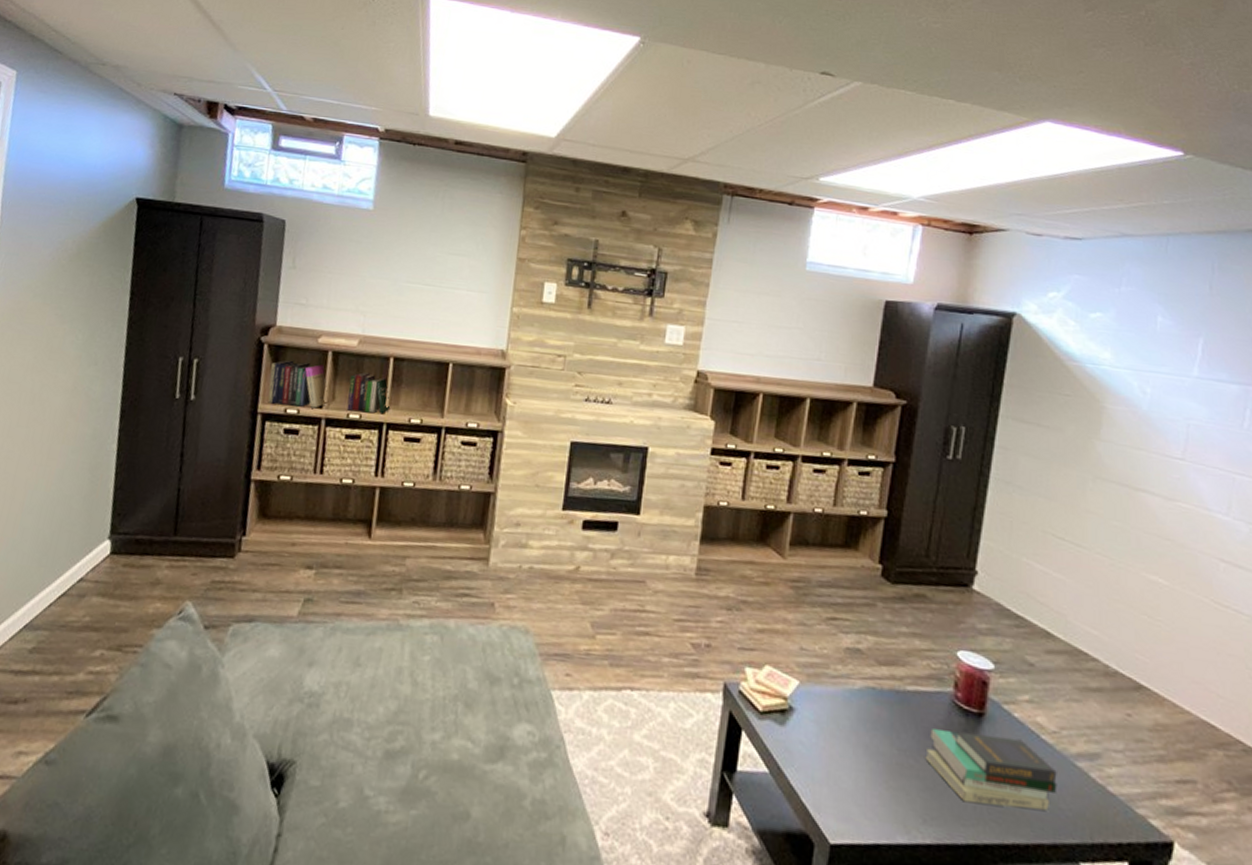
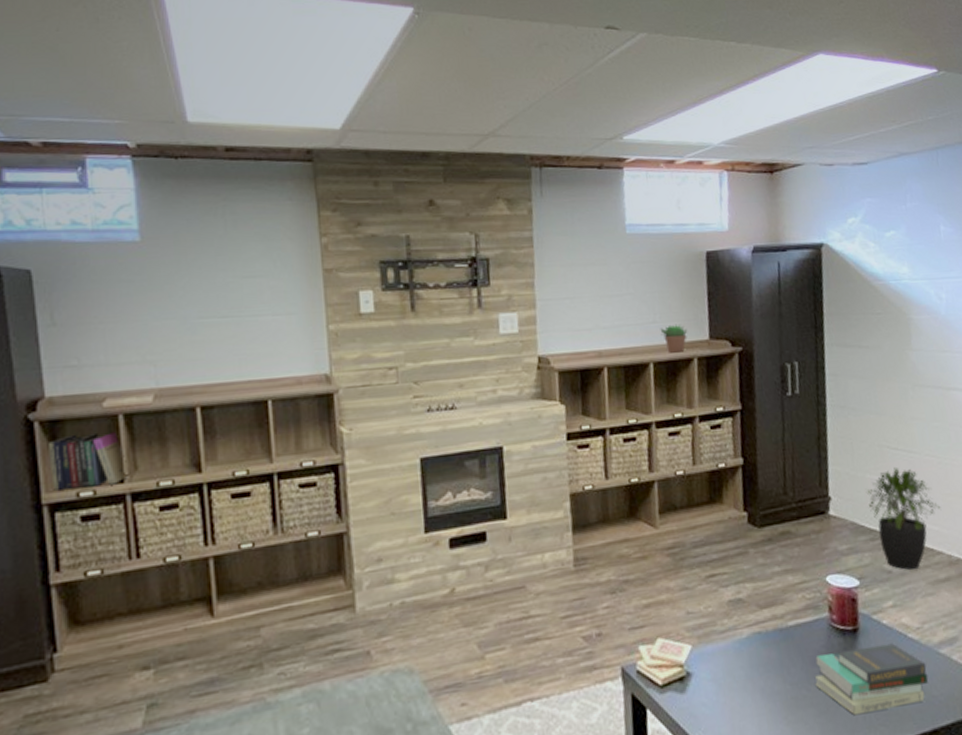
books: present [347,372,391,415] -> none [151,430,208,479]
succulent plant: none [823,365,852,394] -> present [660,324,688,353]
potted plant: none [1020,558,1105,669] -> present [866,468,941,570]

